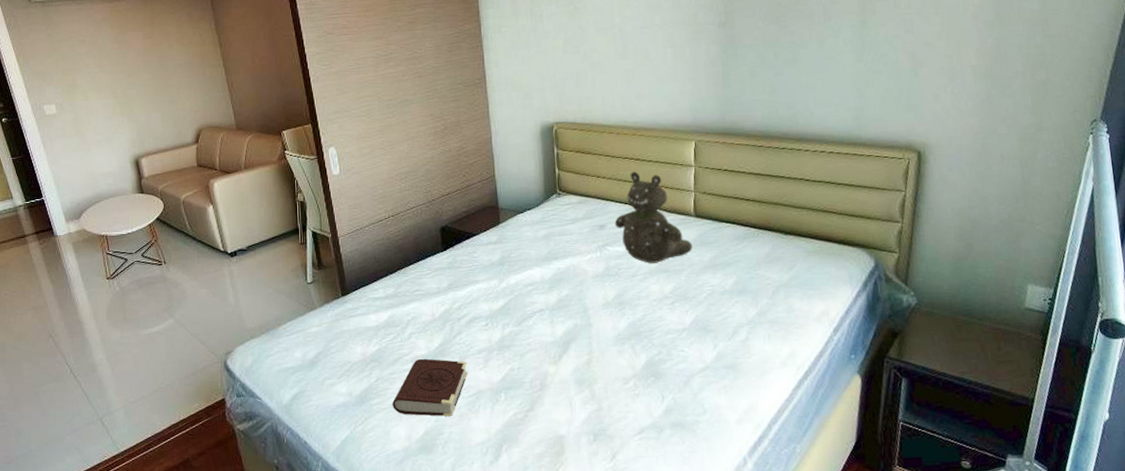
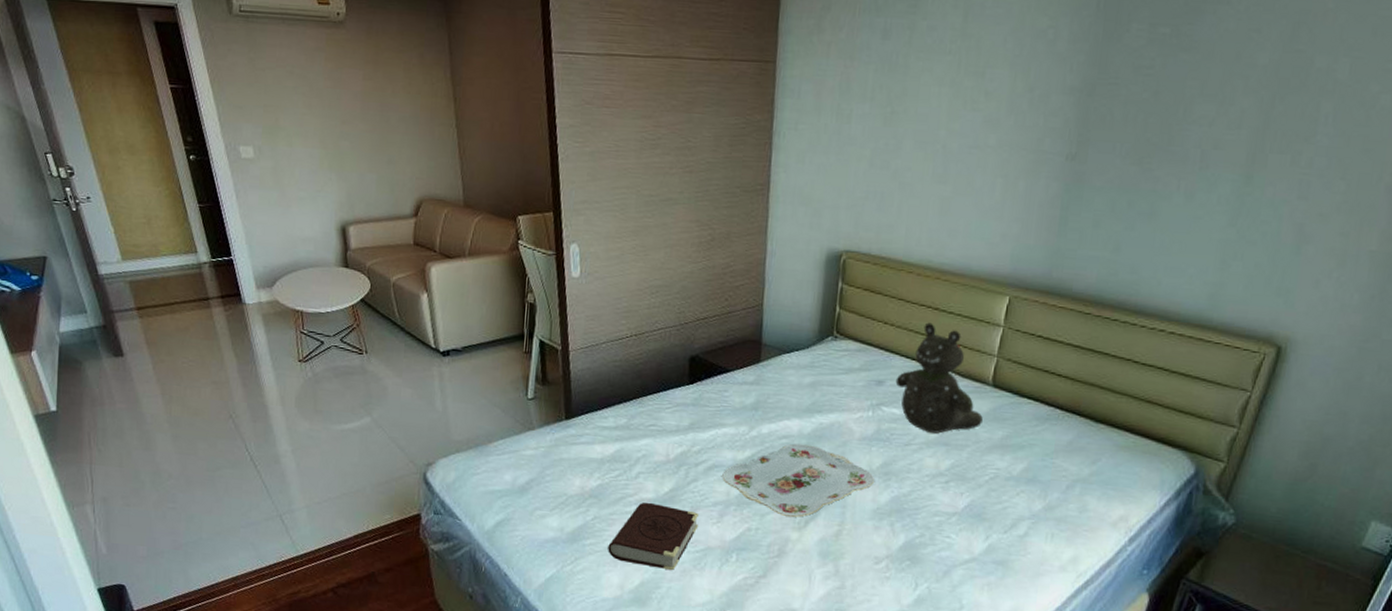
serving tray: none [482,288,612,353] -> present [722,443,875,517]

